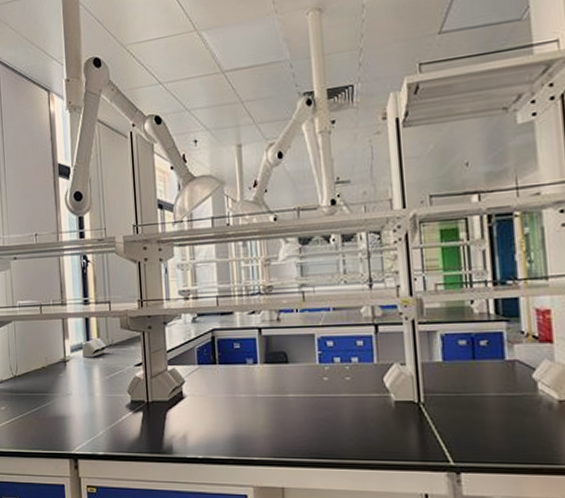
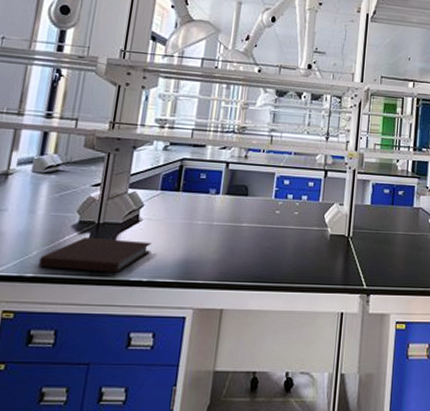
notebook: none [106,415,201,450] -> present [38,236,152,273]

